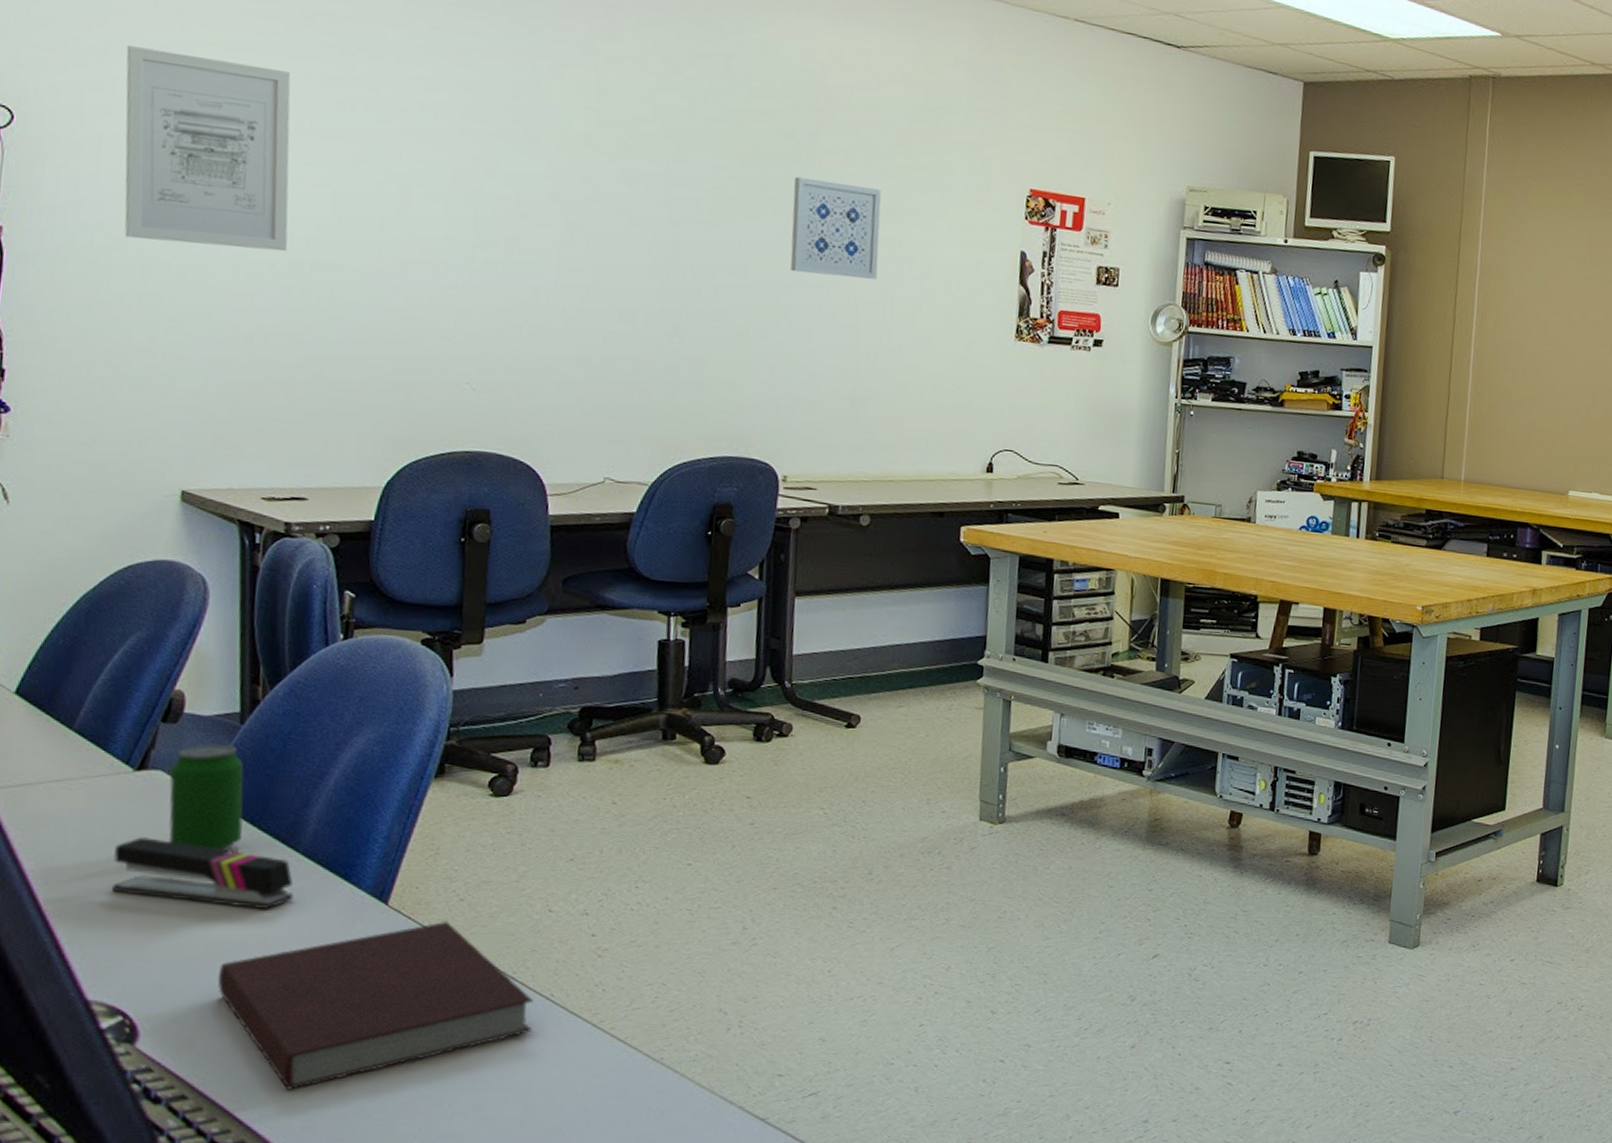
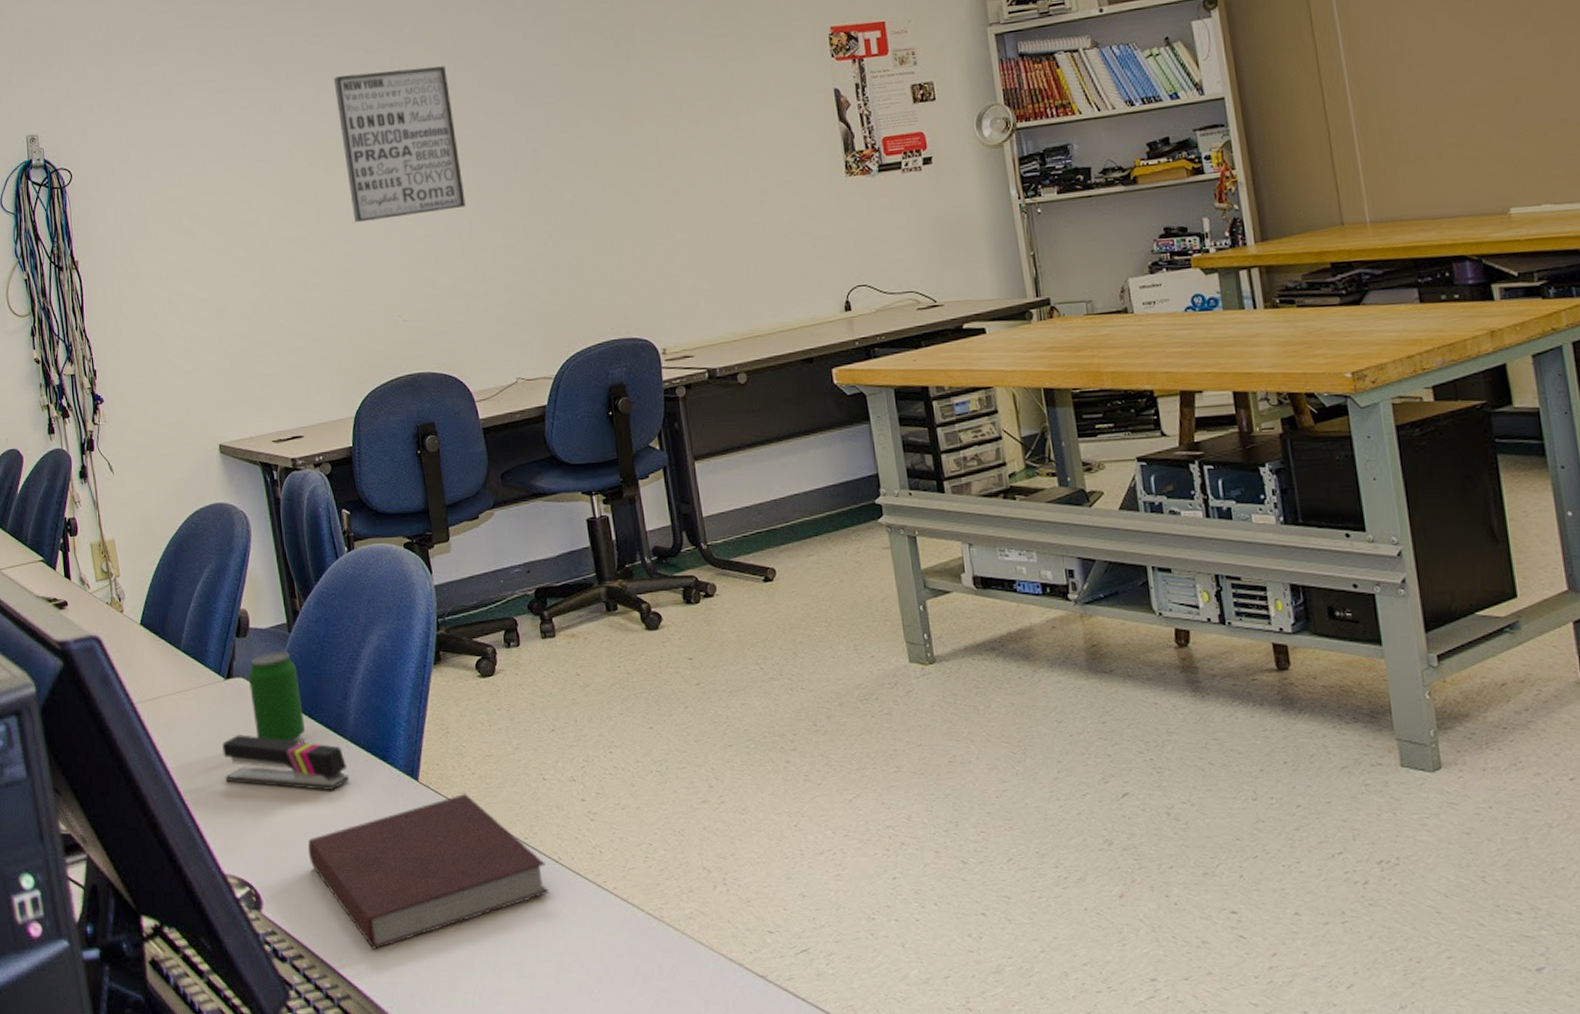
wall art: present [124,45,291,252] -> none [130,91,257,250]
wall art: none [428,91,585,279] -> present [333,66,466,223]
wall art: present [790,176,881,279] -> none [619,64,708,159]

